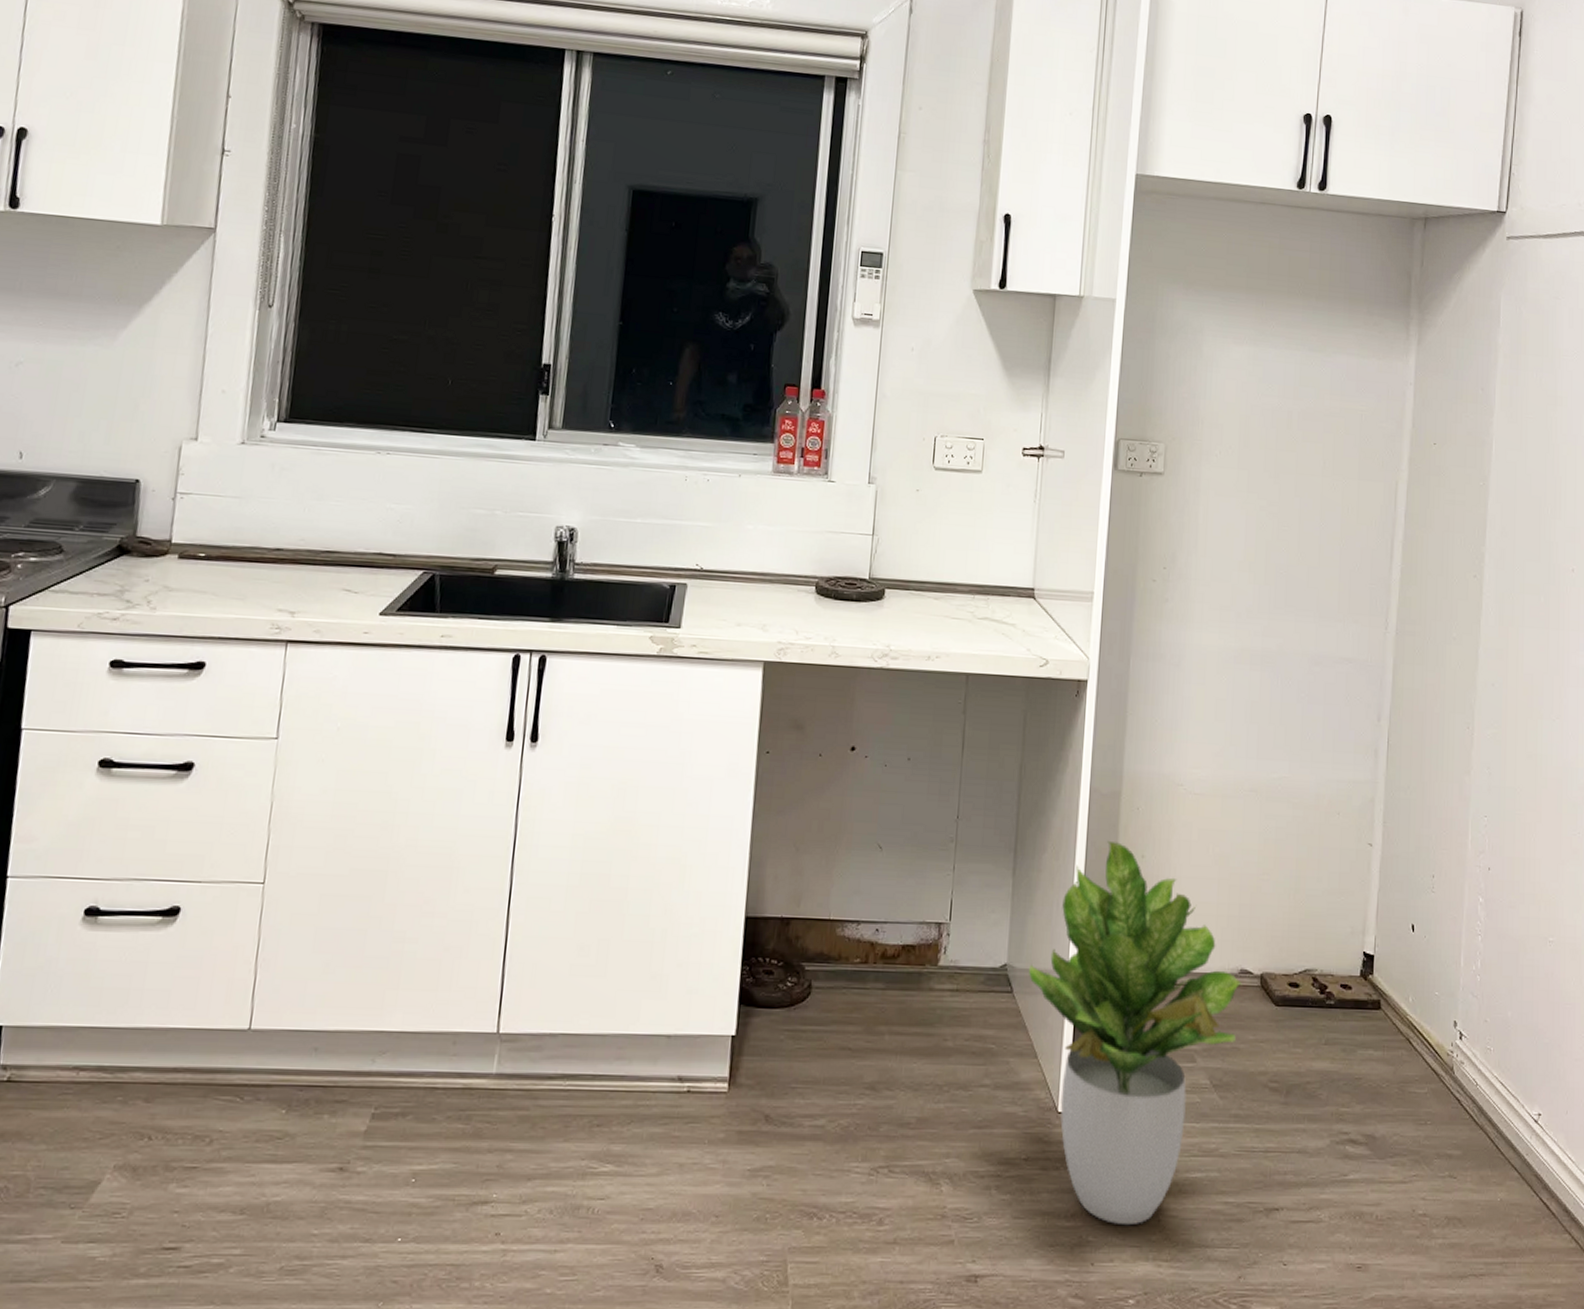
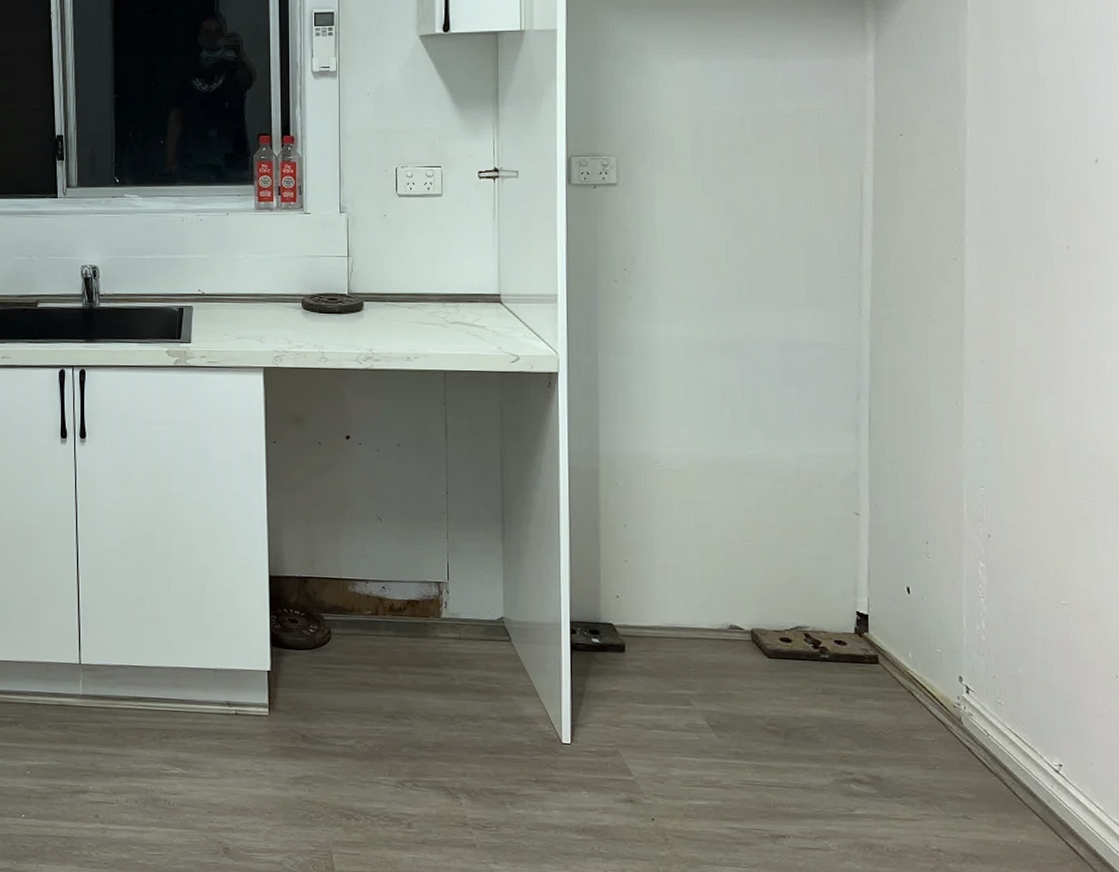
potted plant: present [1029,840,1242,1226] -> none [525,512,733,842]

